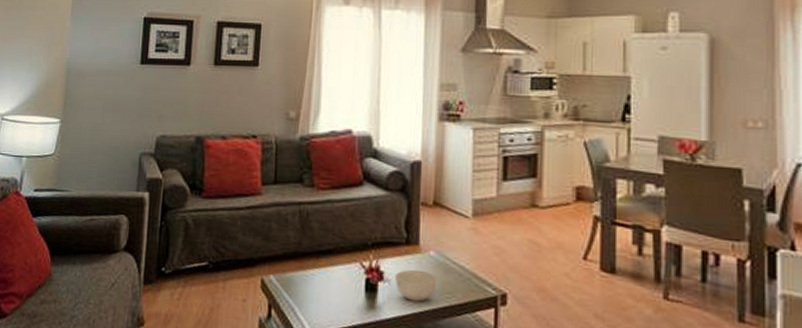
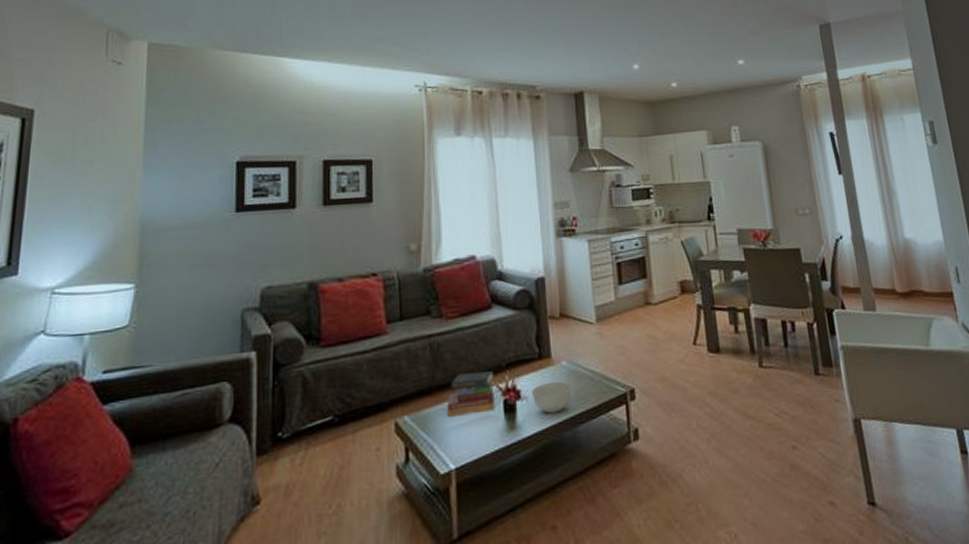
books: none [310,245,359,287] -> present [447,371,496,417]

